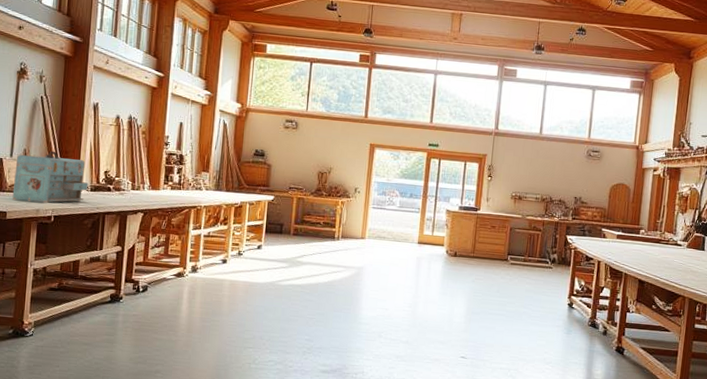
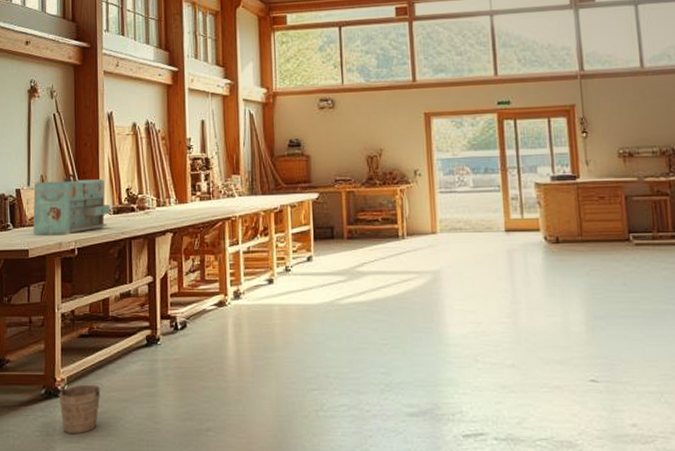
bucket: none [25,326,68,368] -> present [59,382,104,435]

